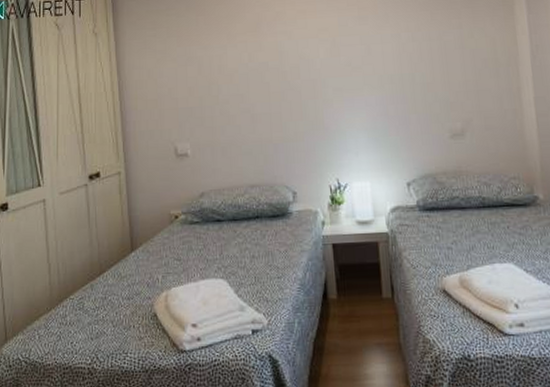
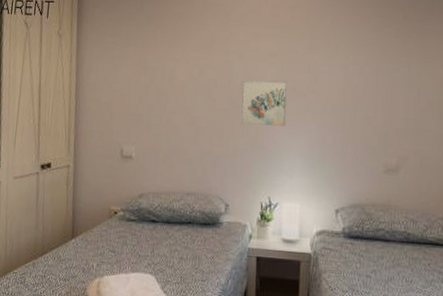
wall art: none [294,56,345,107] -> present [239,80,288,127]

